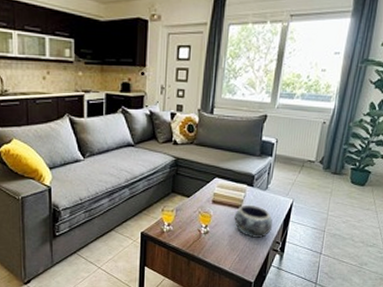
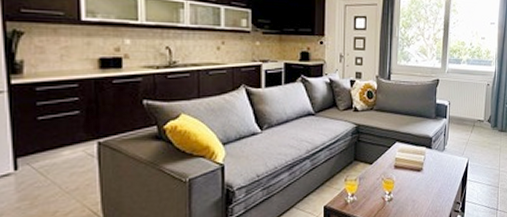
decorative bowl: present [234,204,273,238] -> none [416,166,453,201]

